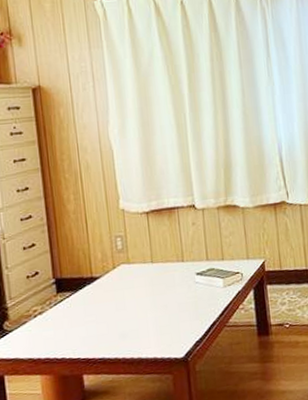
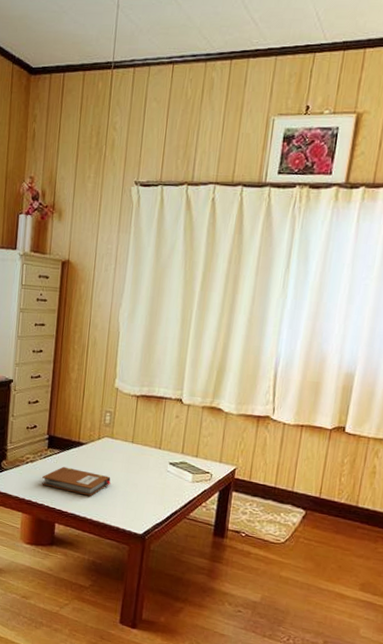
notebook: none [57,305,138,336] -> present [42,466,111,496]

